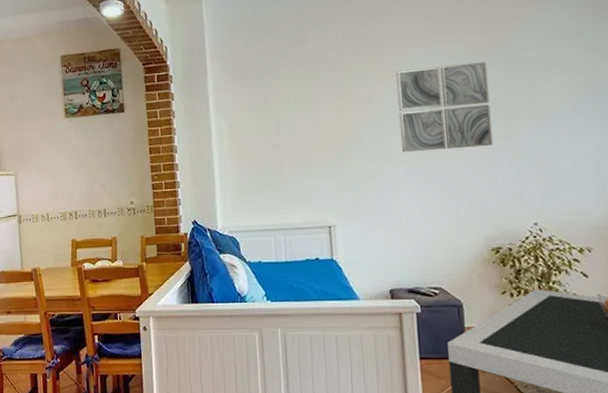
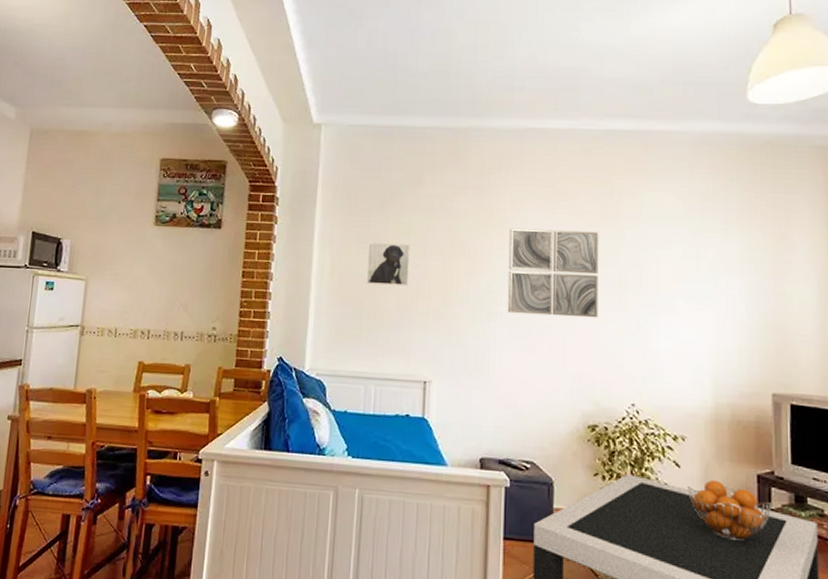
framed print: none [260,100,303,144] -> present [366,241,410,287]

